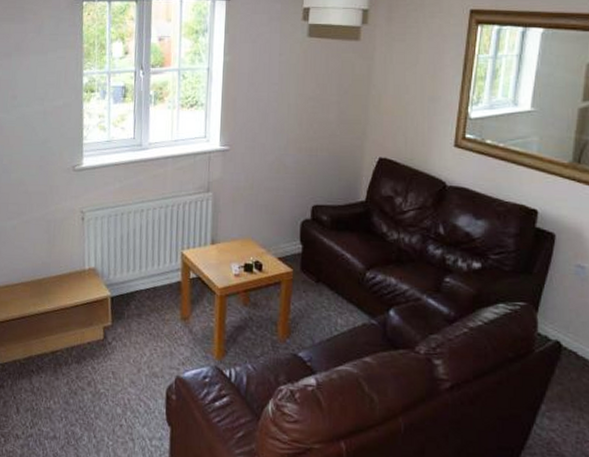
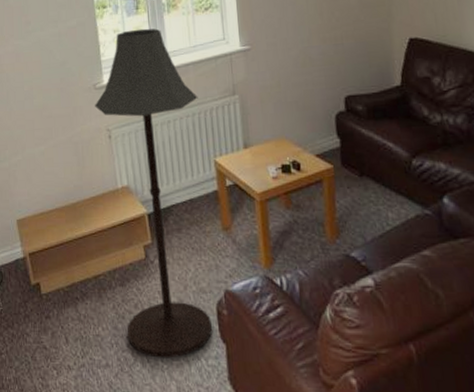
floor lamp: none [72,117,173,436] -> present [95,28,213,359]

